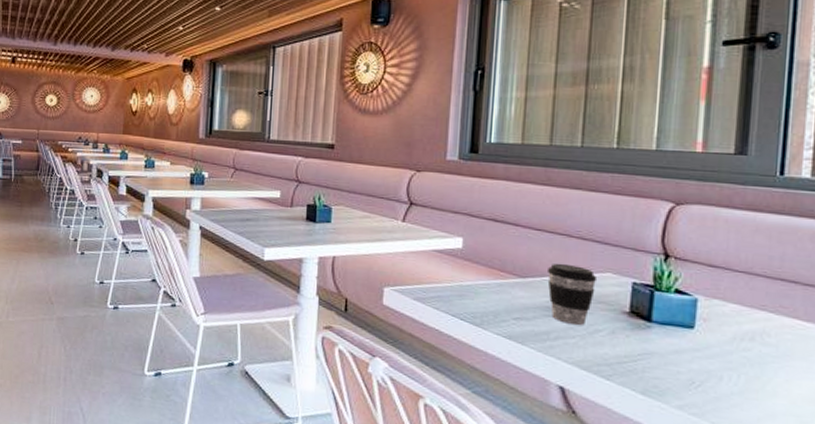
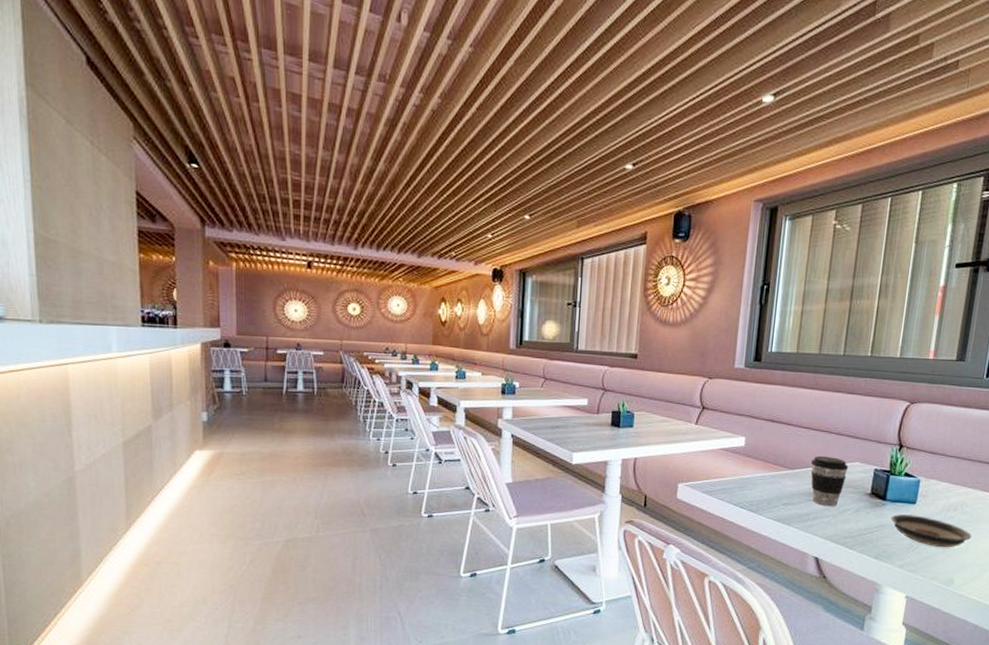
saucer: none [660,340,781,389] -> present [890,514,972,548]

